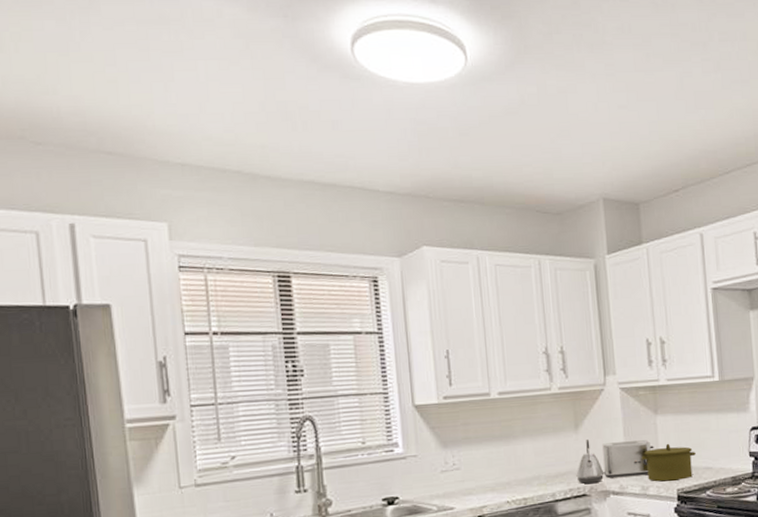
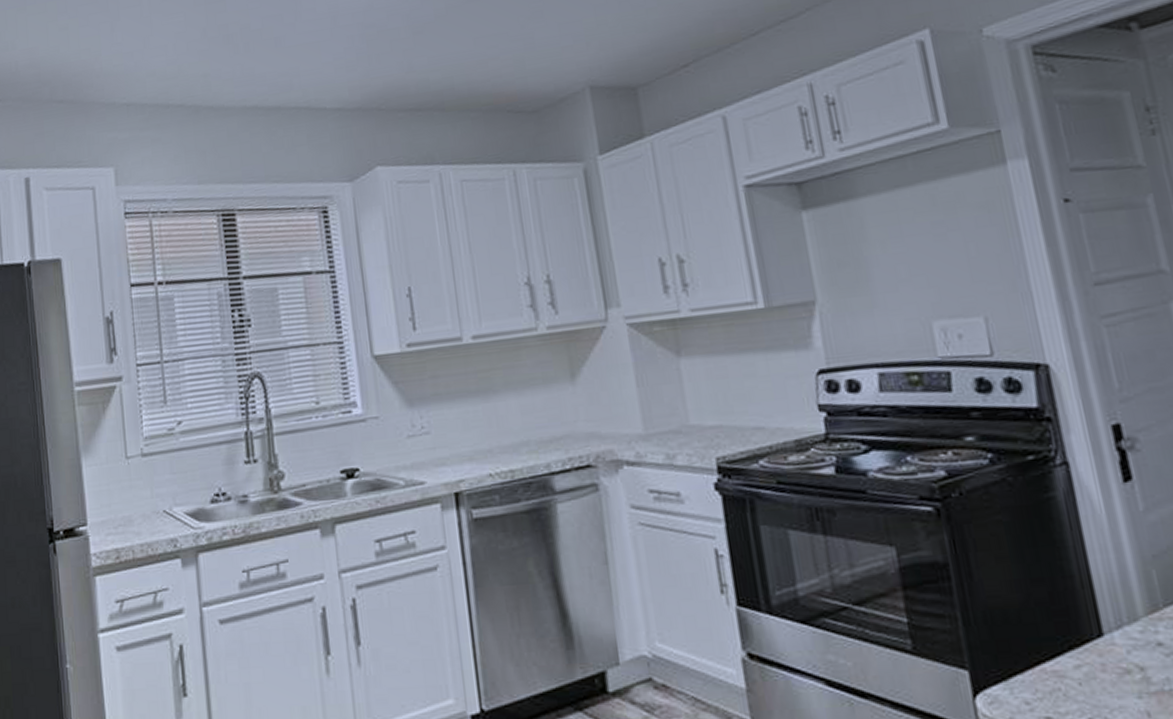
kettle: present [576,438,605,485] -> none [576,391,614,452]
toaster: present [601,440,654,479] -> none [607,391,680,444]
cooking pot: present [641,443,696,482] -> none [663,395,740,448]

